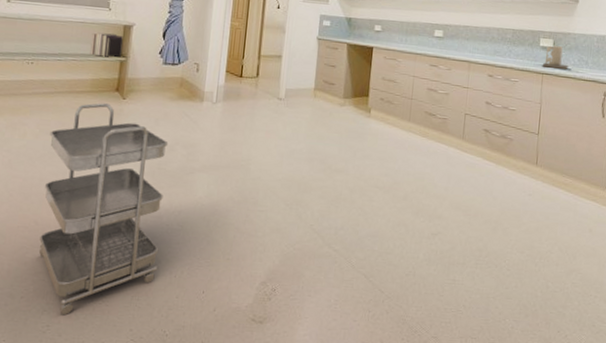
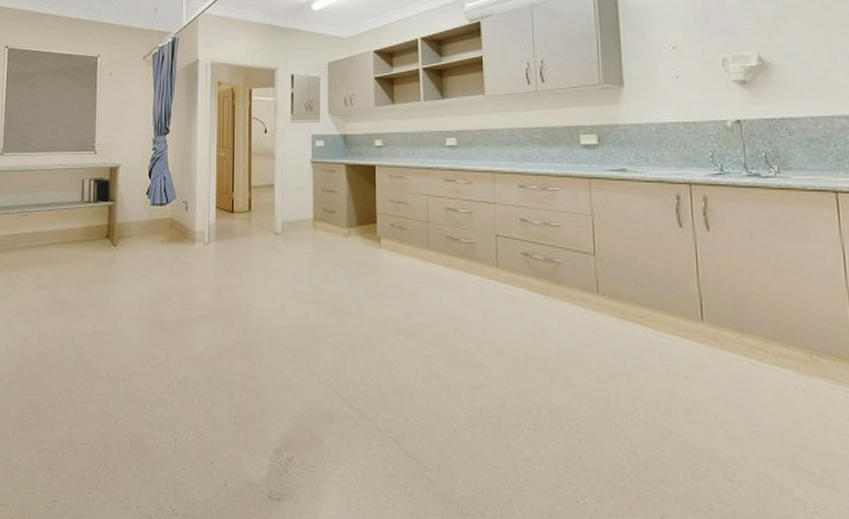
utility cart: present [39,103,169,316] -> none [41,252,163,490]
paper towel roll: present [542,45,568,69] -> none [587,142,622,170]

